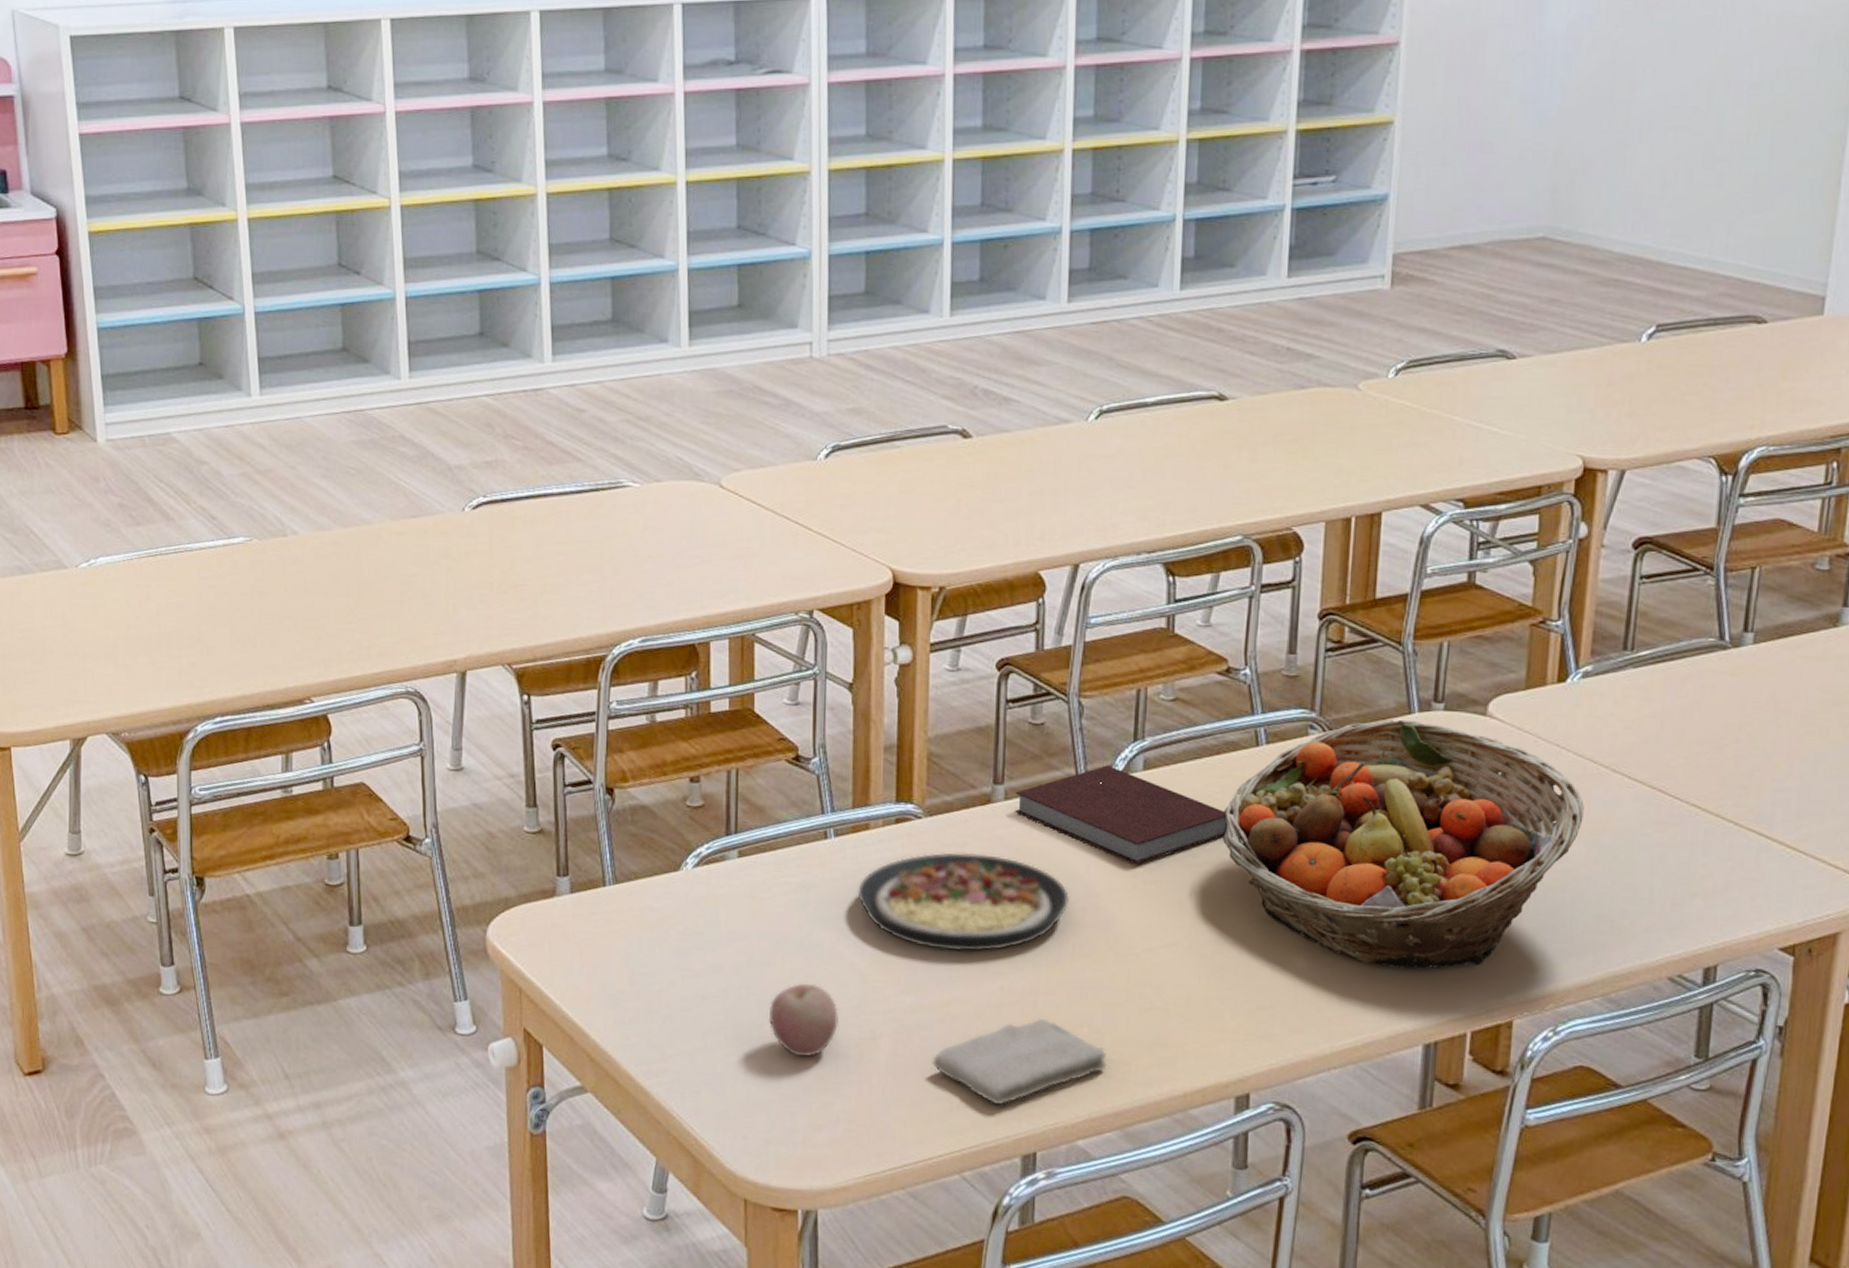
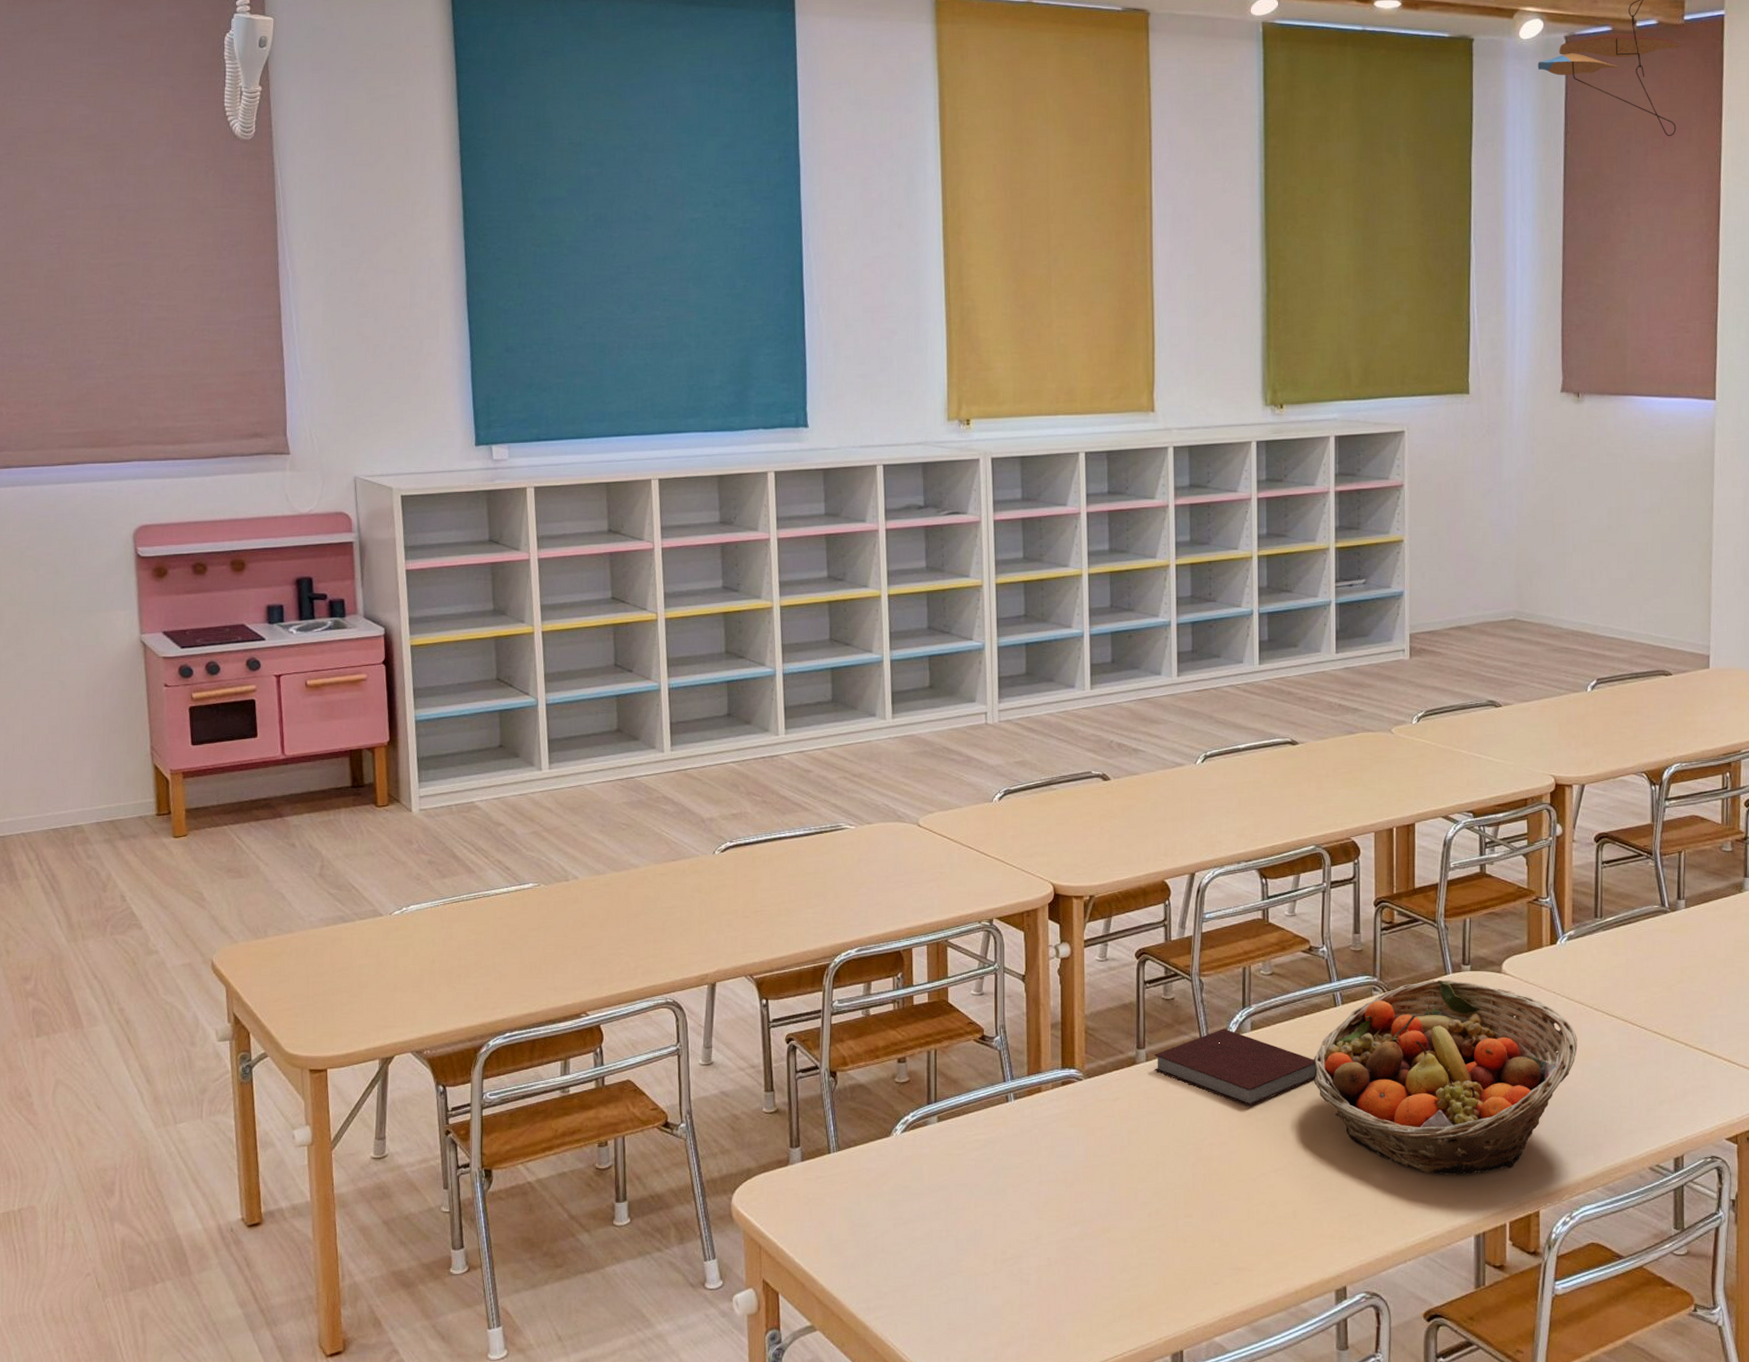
apple: present [768,983,839,1057] -> none [964,1222,1021,1285]
plate: present [858,852,1069,952] -> none [1034,1106,1199,1186]
washcloth: present [932,1018,1107,1106] -> none [1097,1237,1235,1313]

